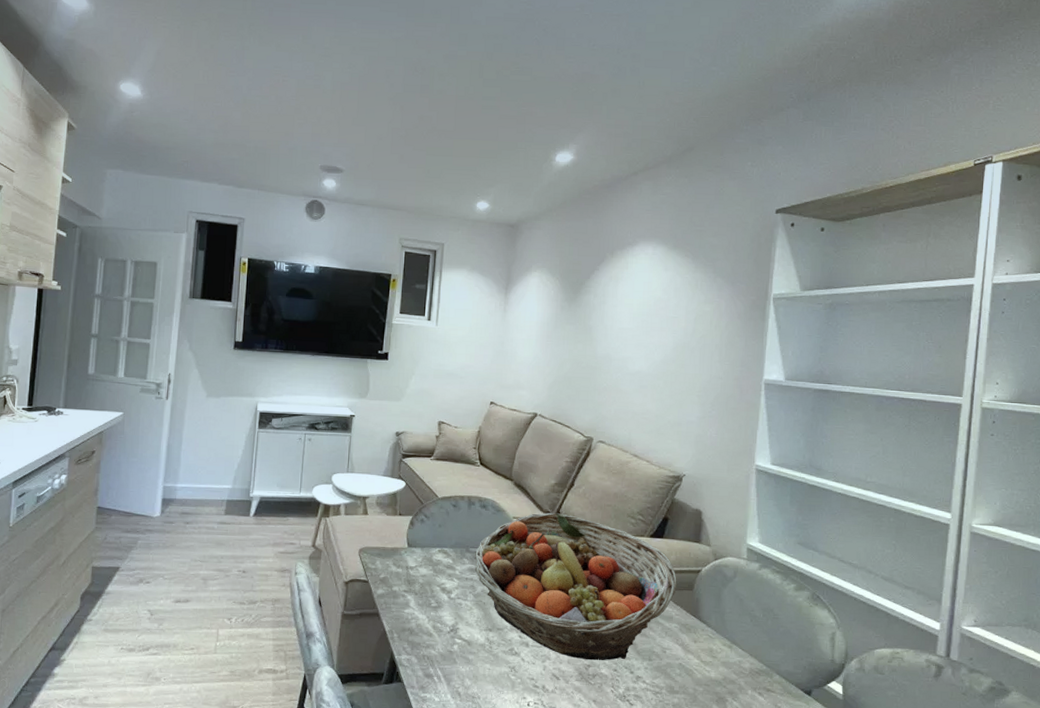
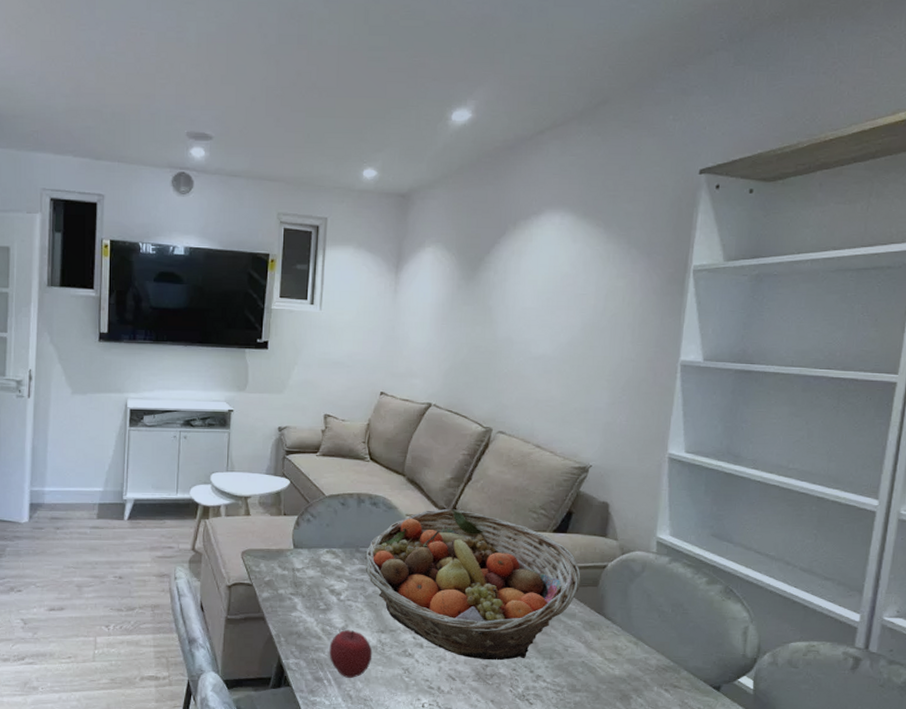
apple: none [439,628,481,675] -> present [329,630,373,678]

